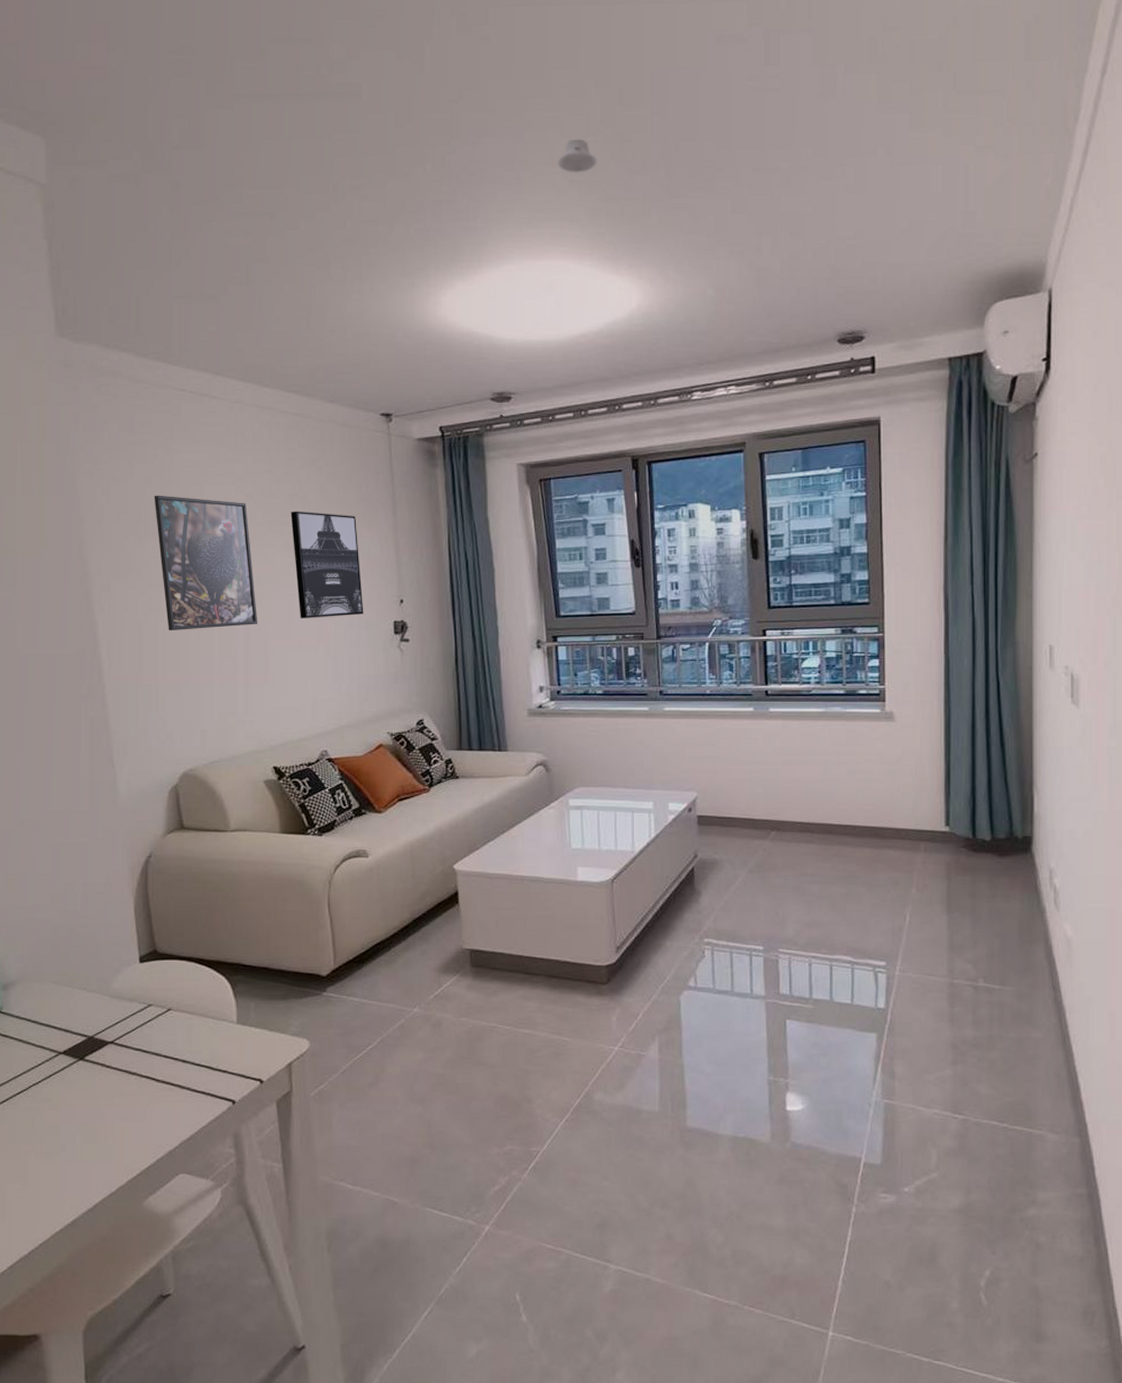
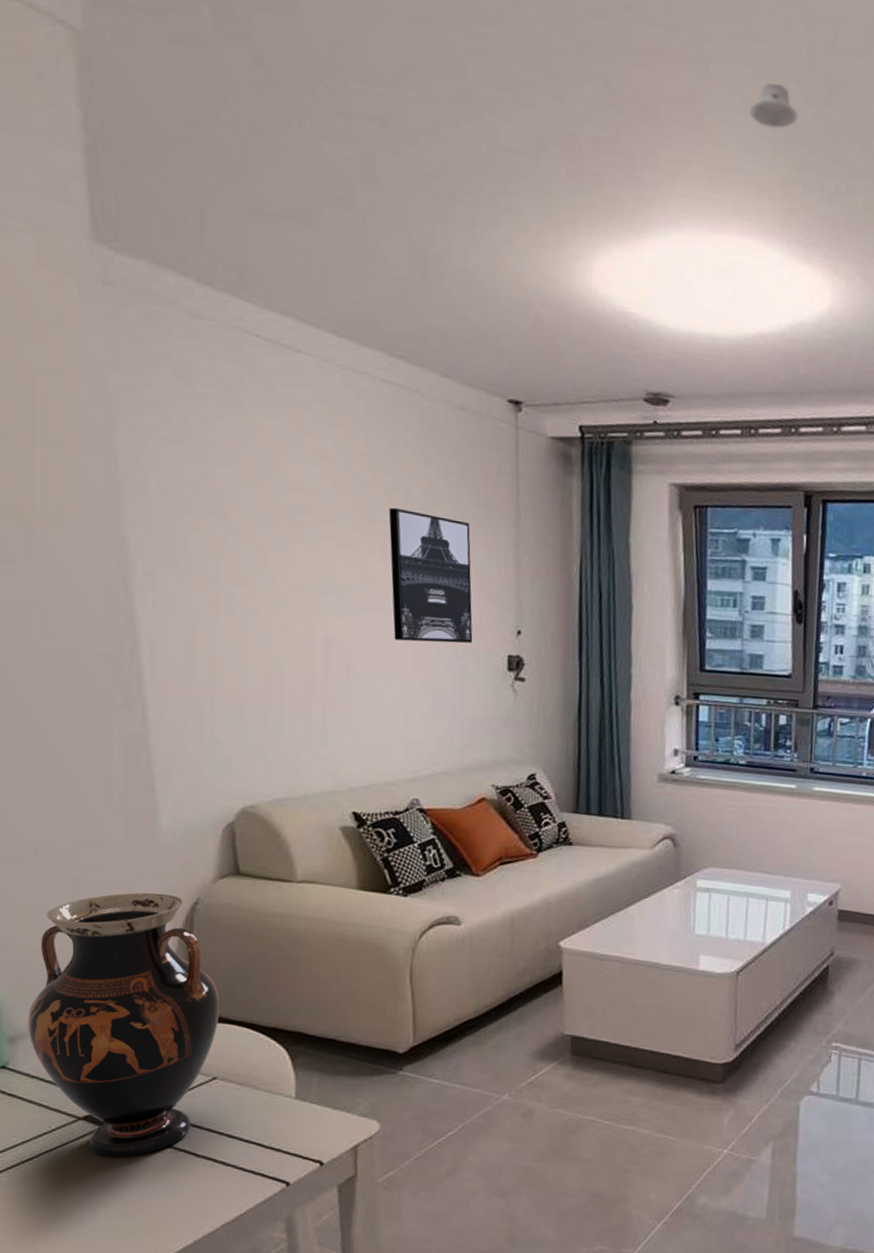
vase: none [18,850,172,1086] -> present [28,892,220,1158]
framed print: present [154,495,258,631] -> none [215,466,342,642]

